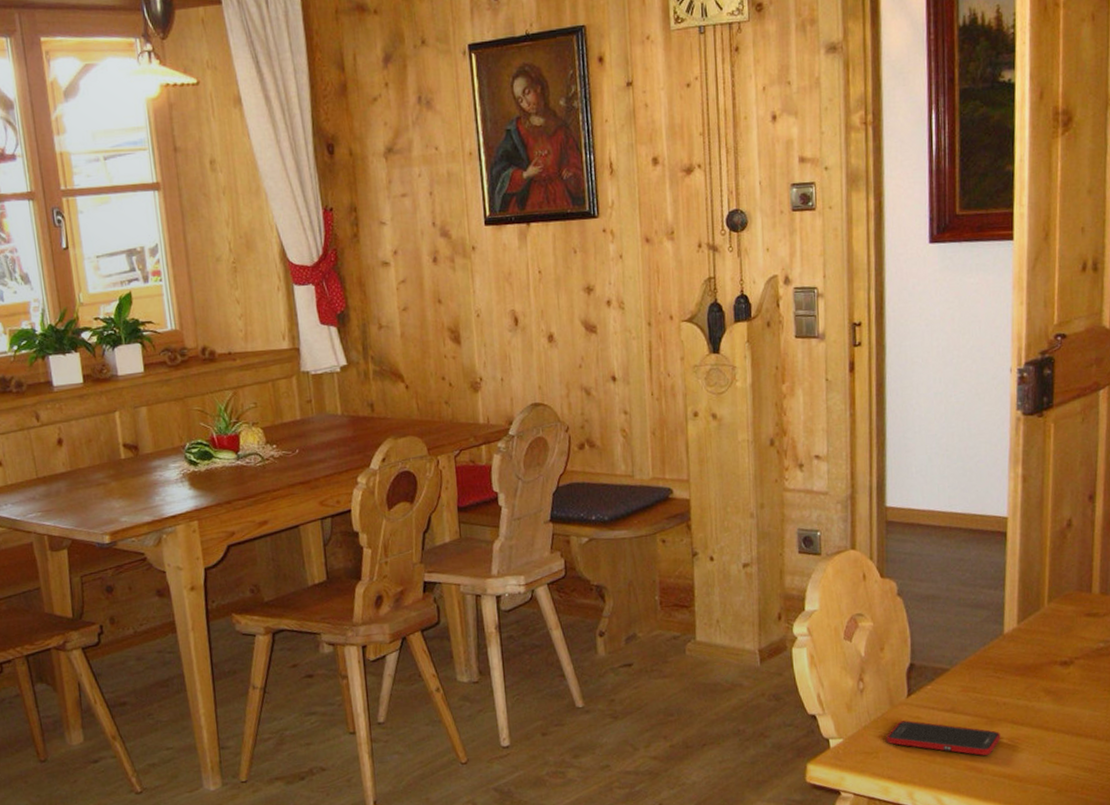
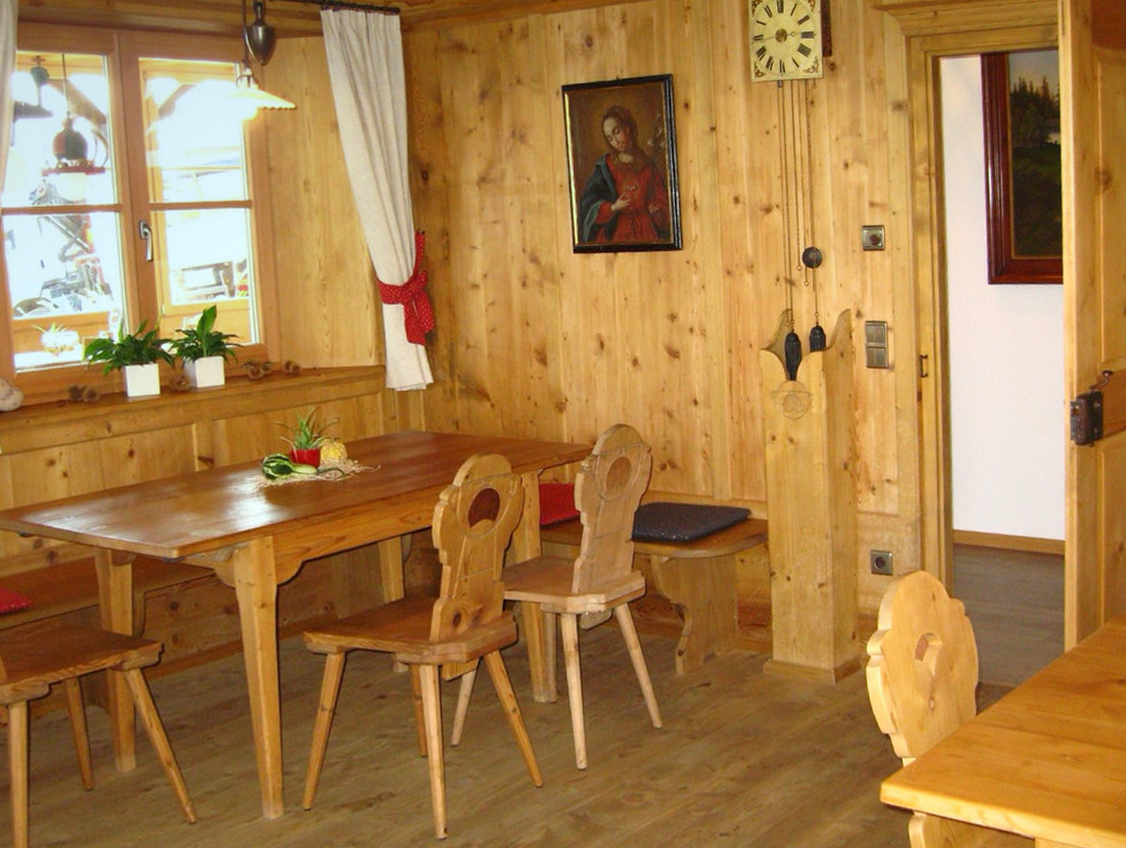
cell phone: present [886,720,1001,756] -> none [957,739,1065,773]

